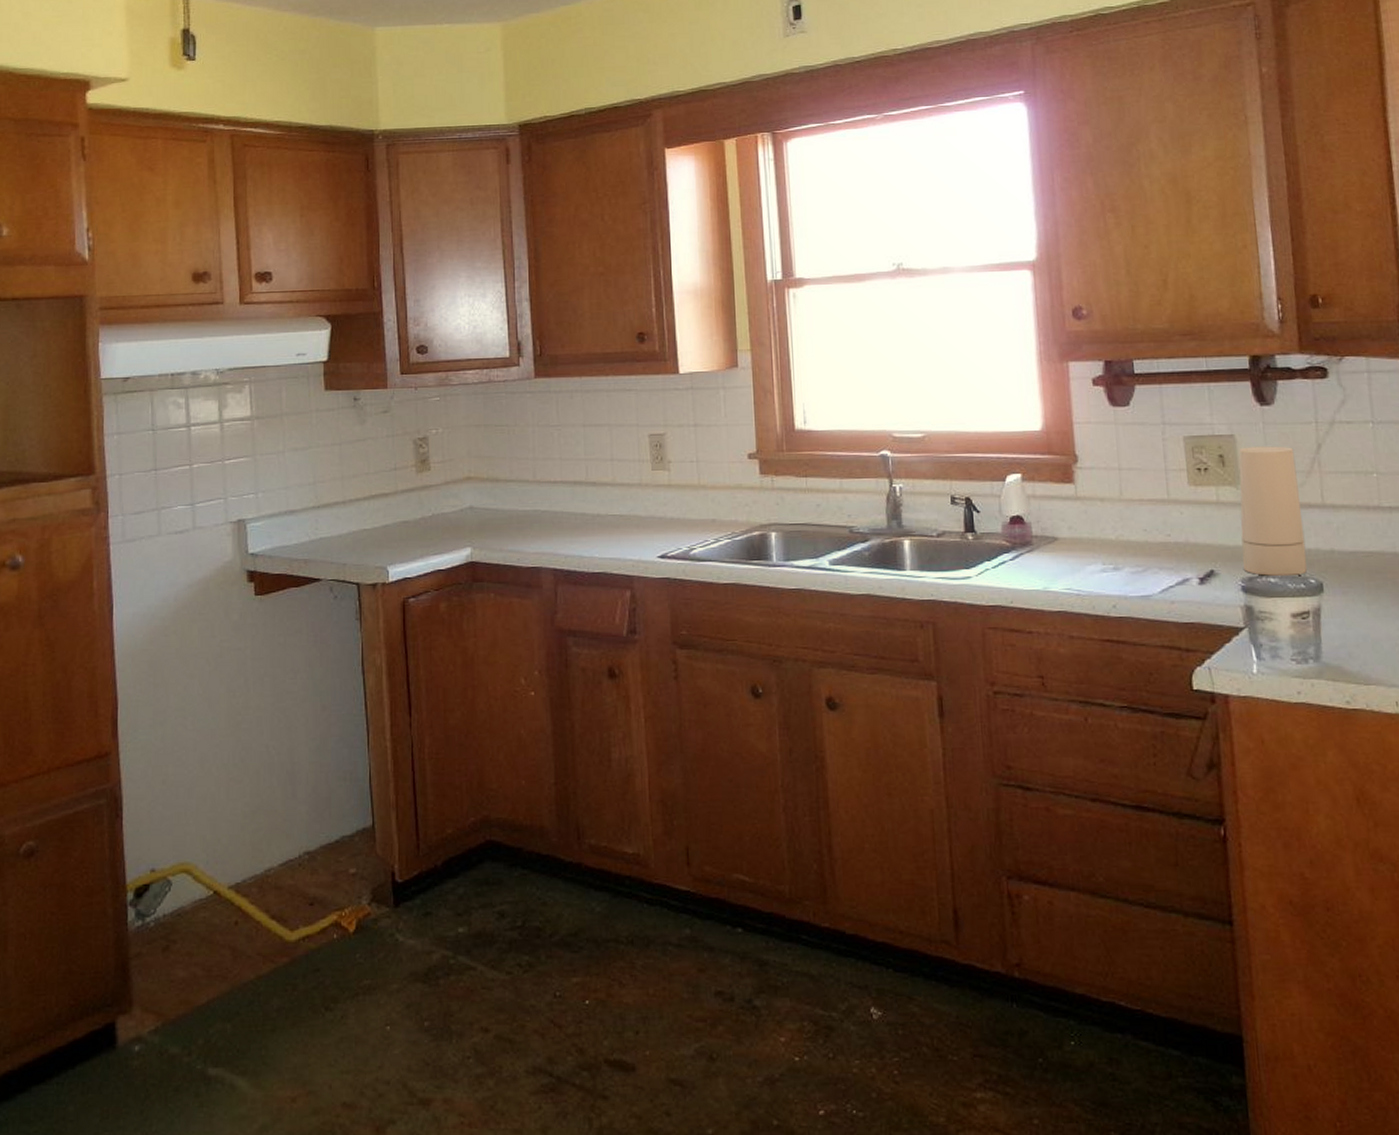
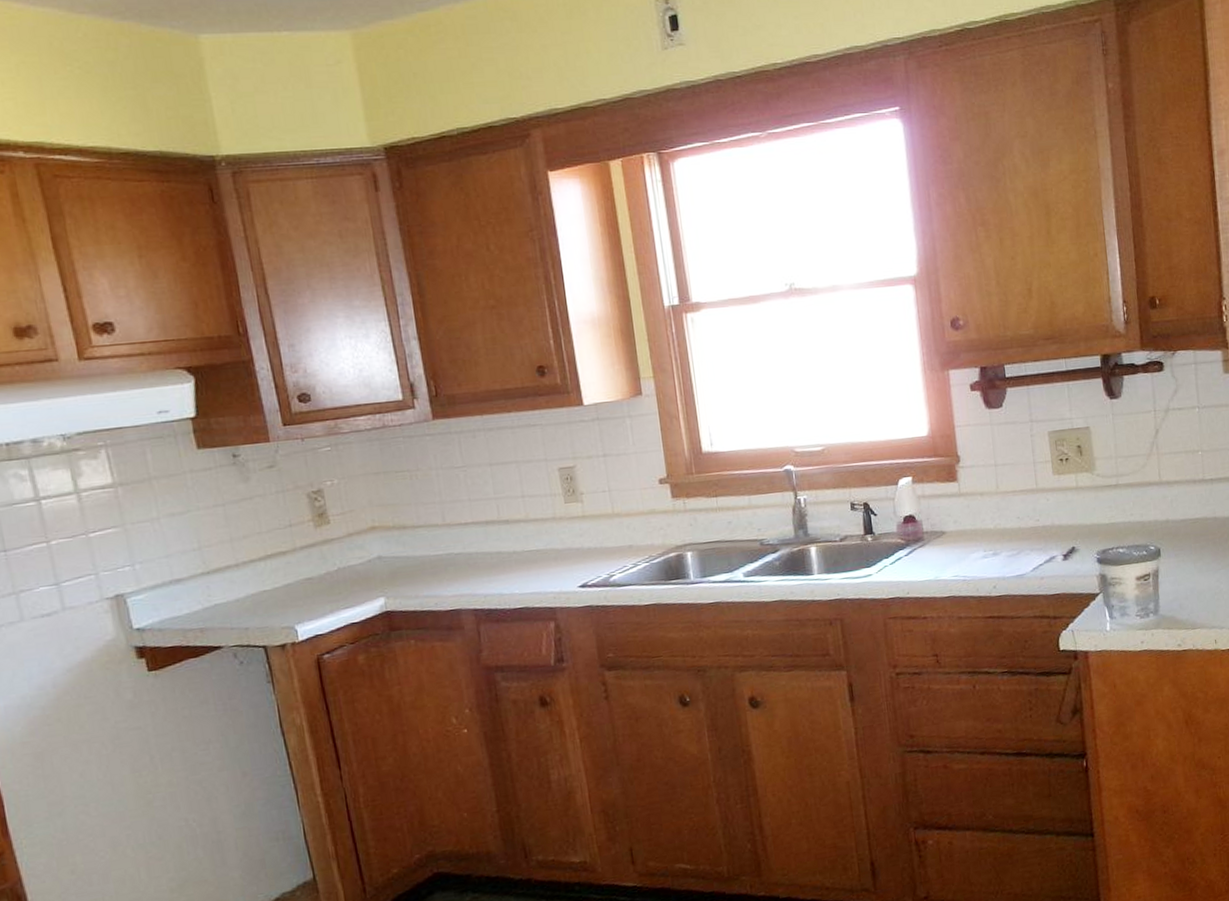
canister: present [1238,446,1307,577] -> none [1093,433,1148,548]

